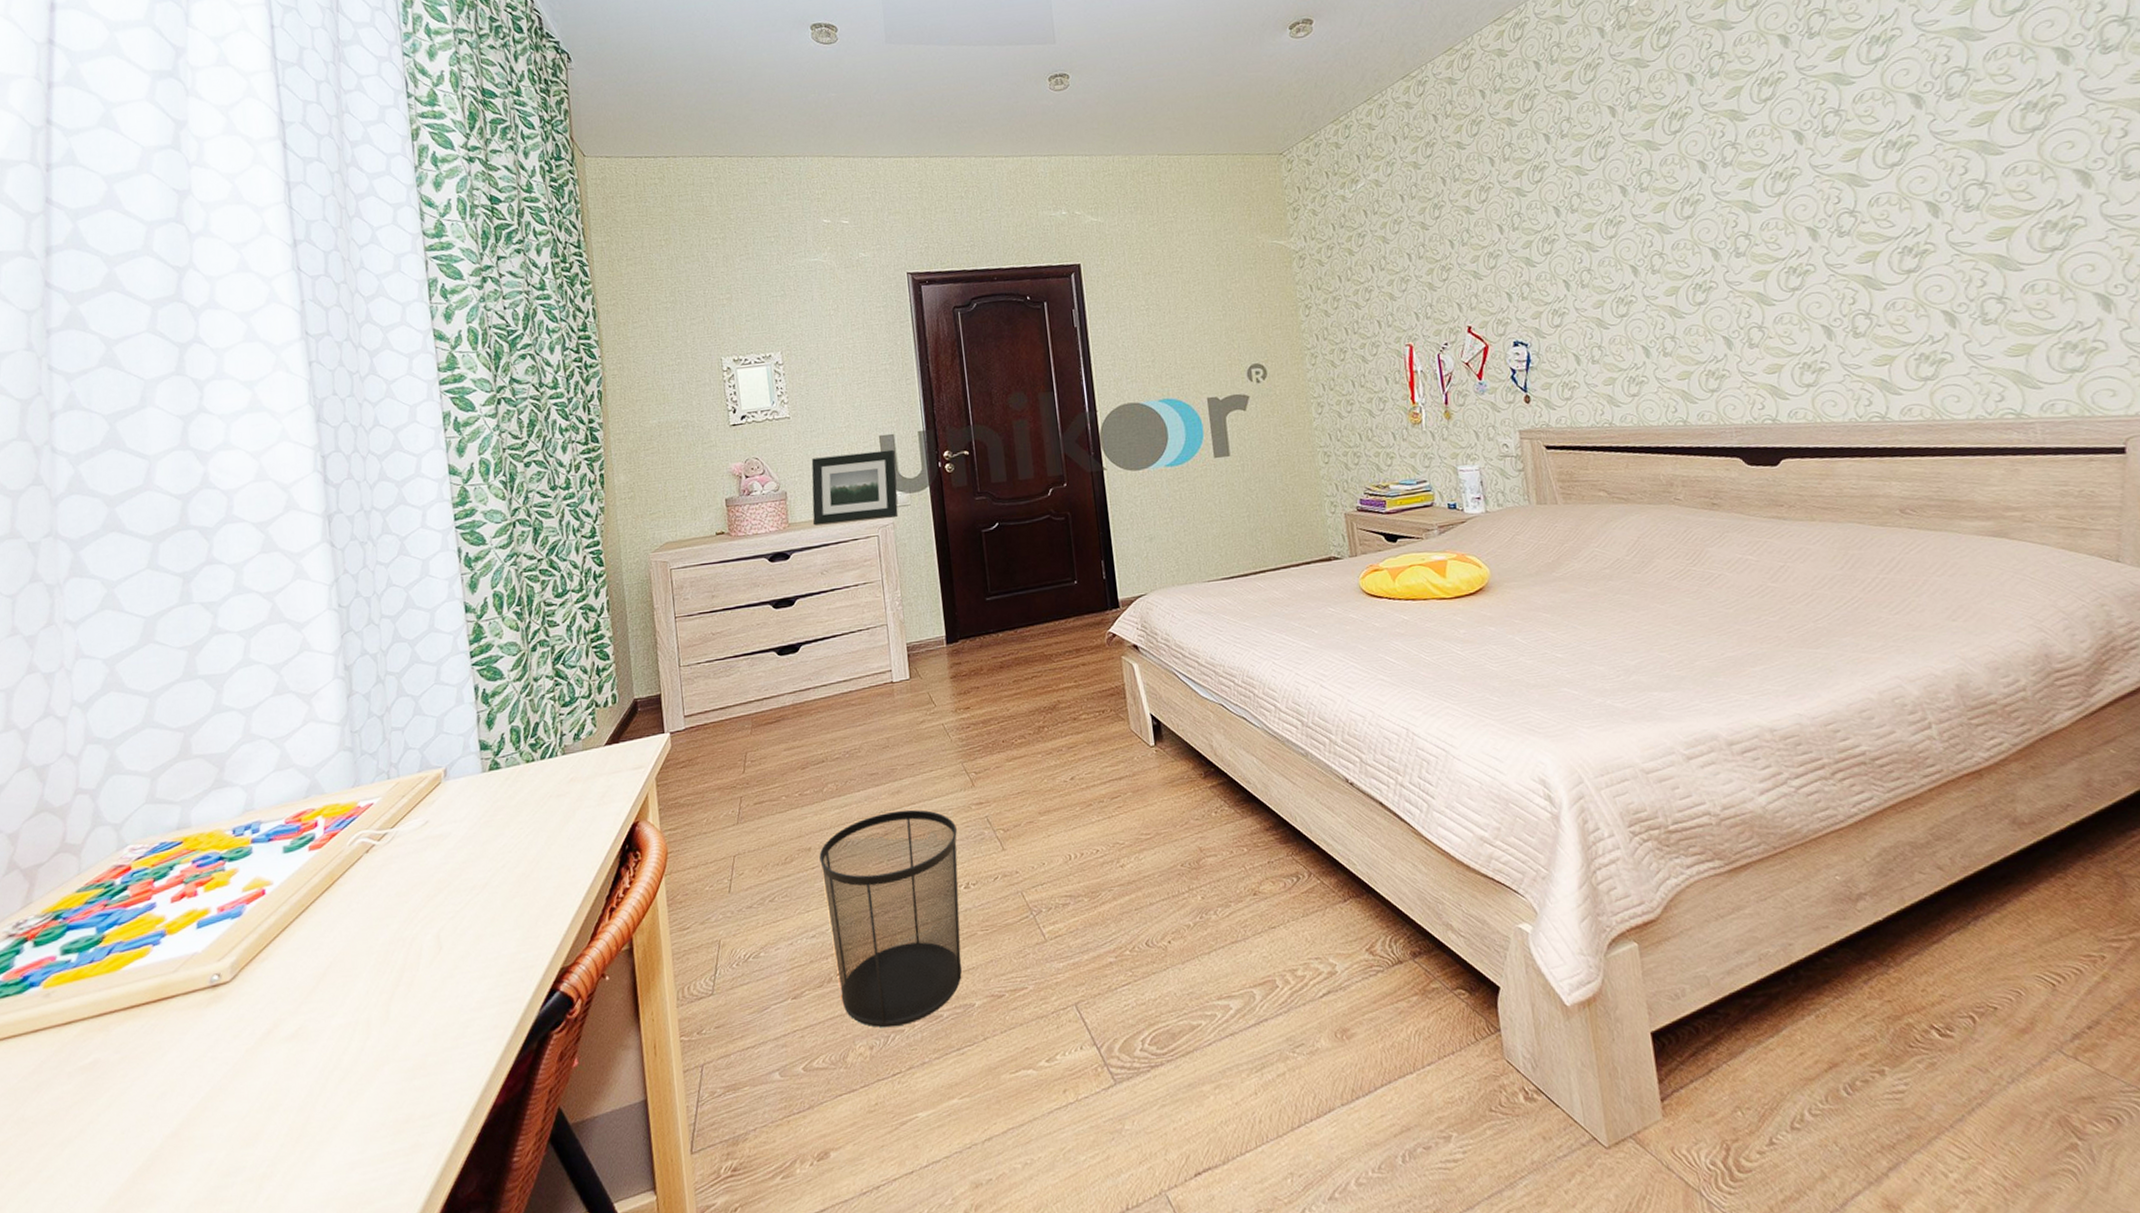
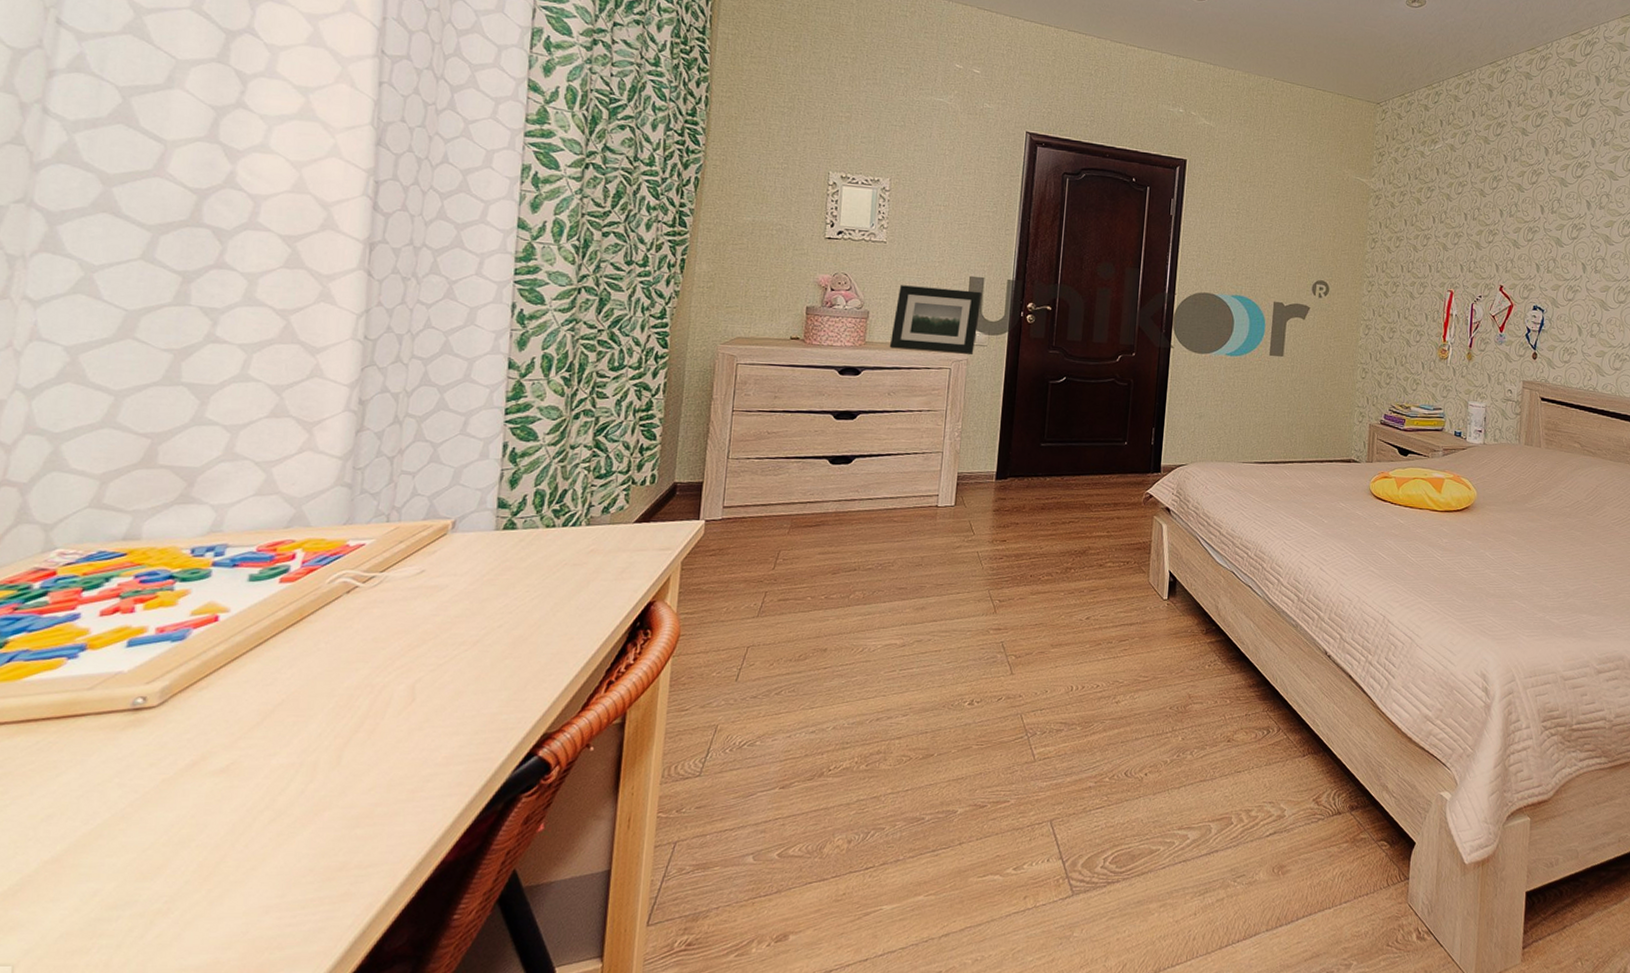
waste bin: present [819,809,962,1028] -> none [829,625,972,825]

